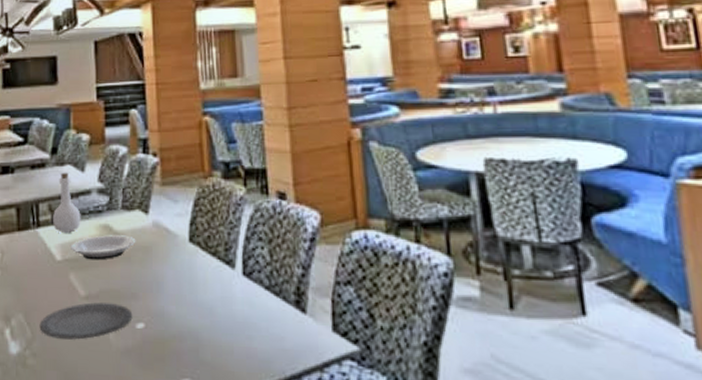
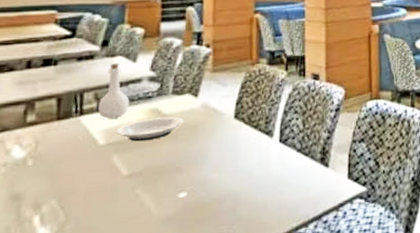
plate: present [39,302,133,340] -> none [74,178,176,218]

